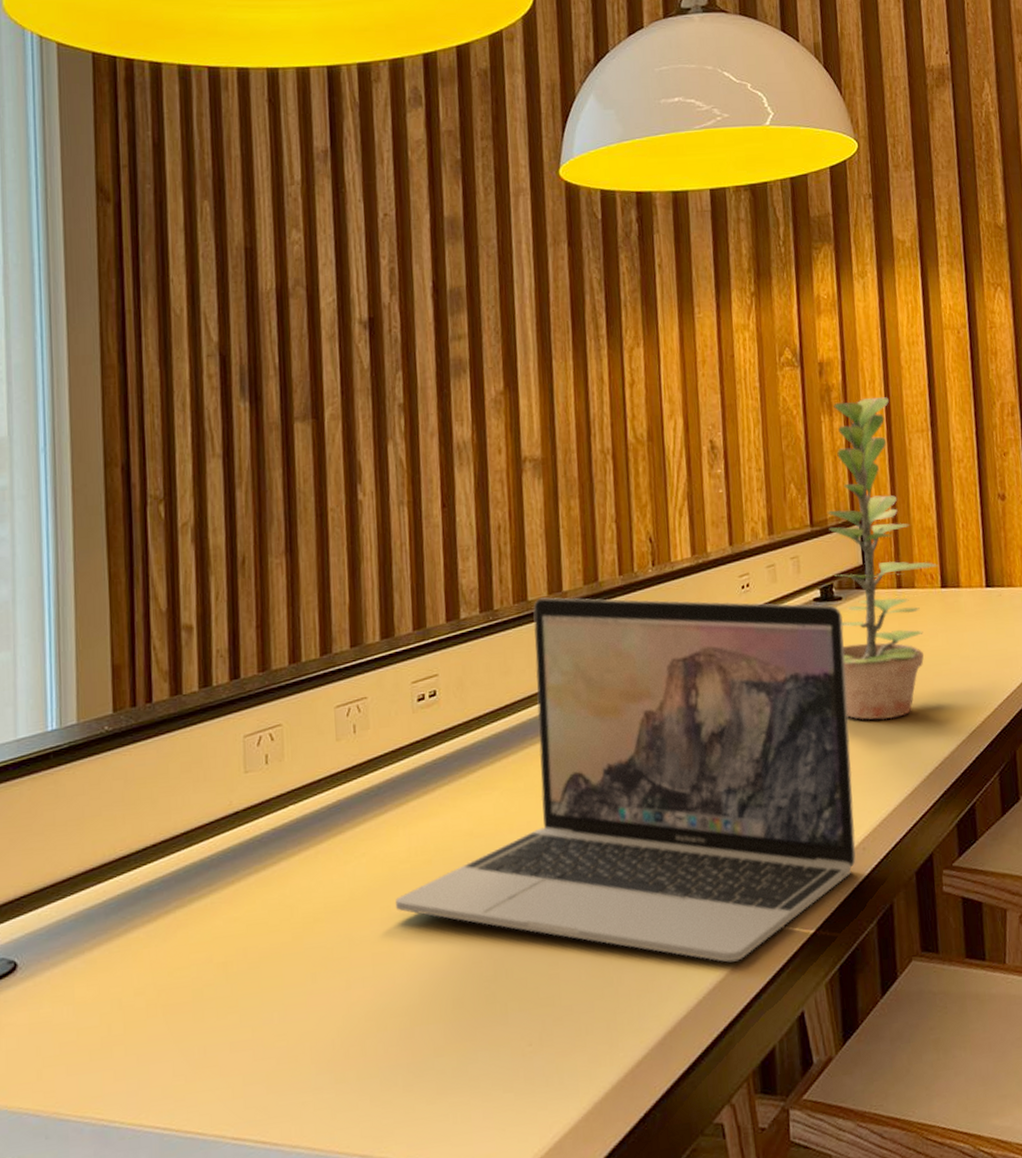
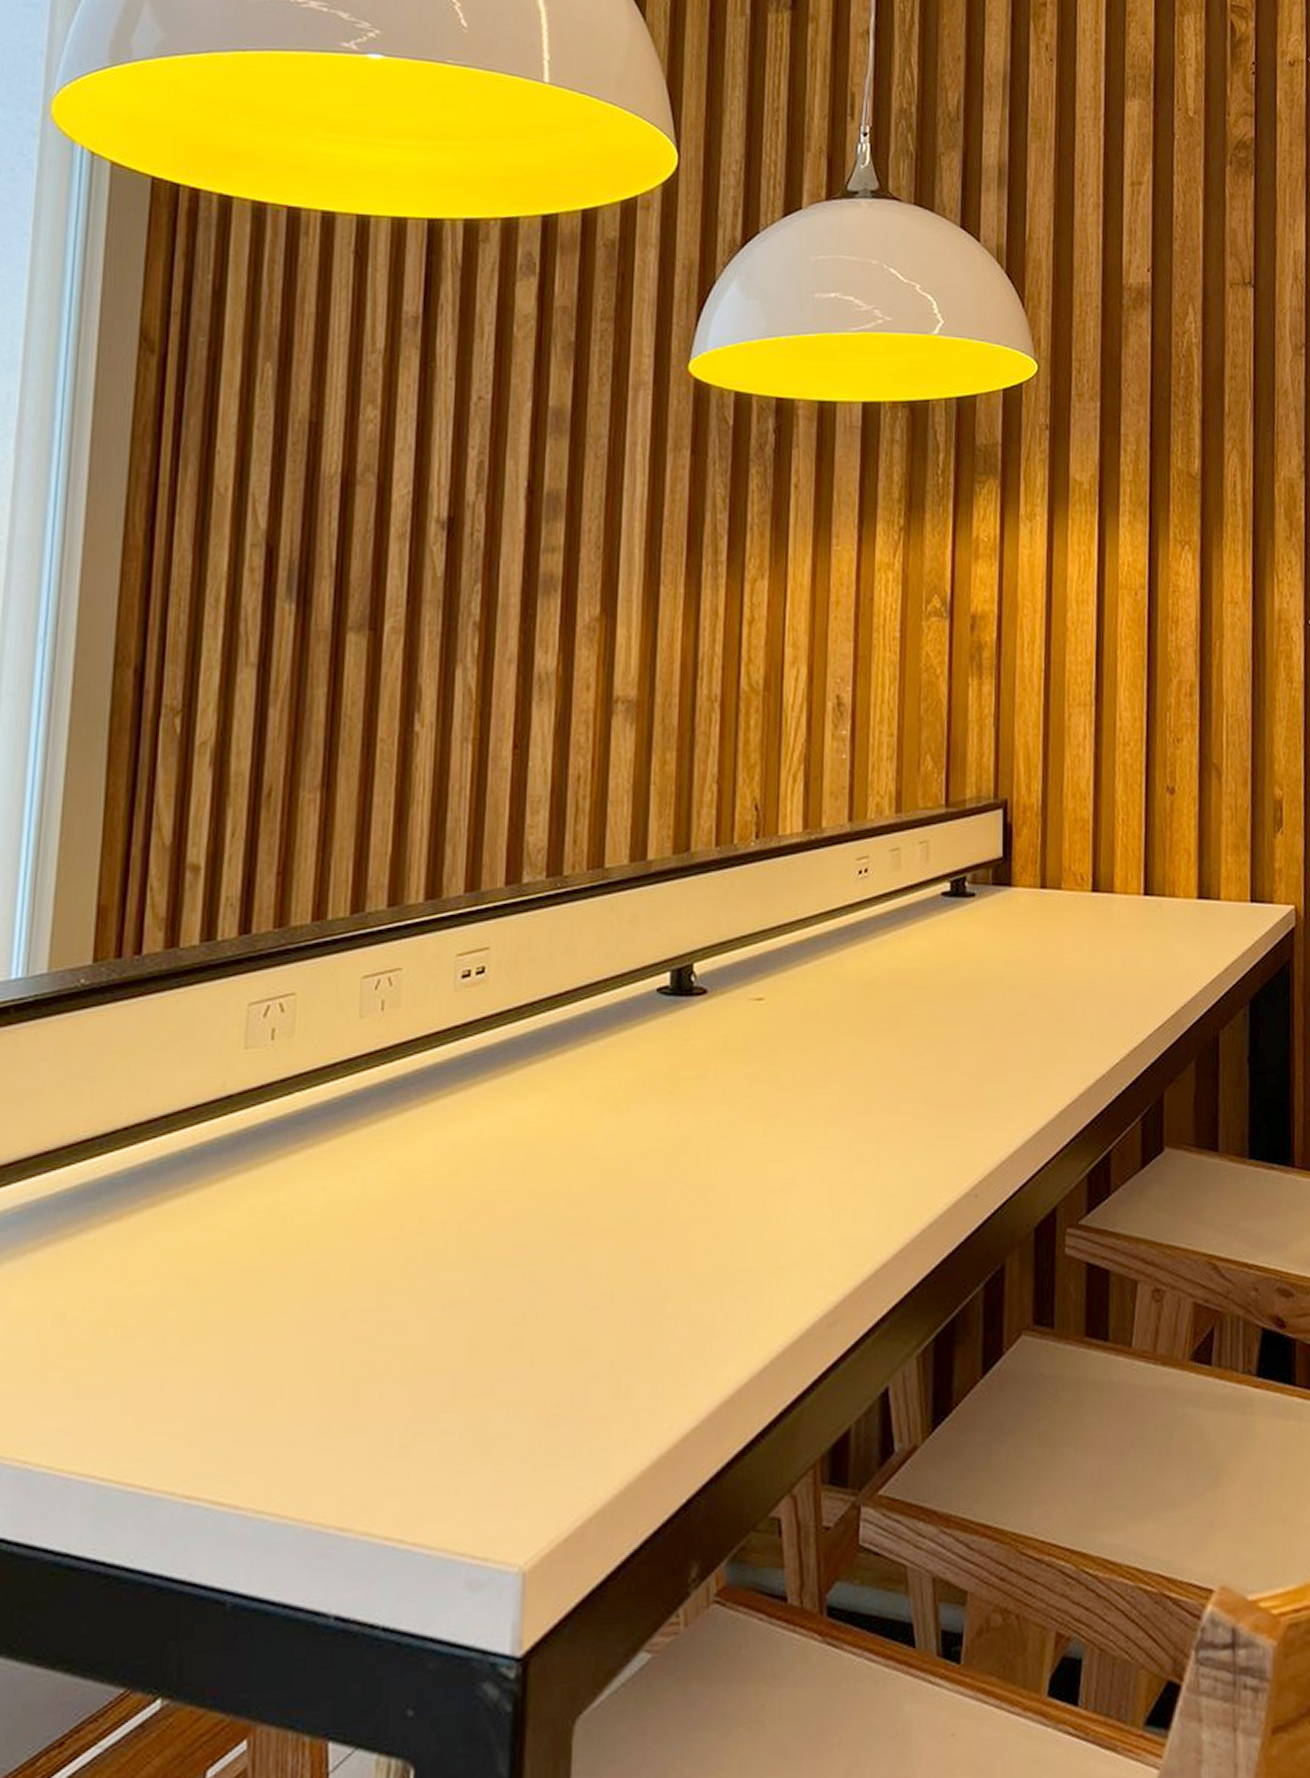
laptop: present [395,597,856,963] -> none [410,866,975,1322]
plant: present [827,397,938,720] -> none [963,662,1091,1044]

